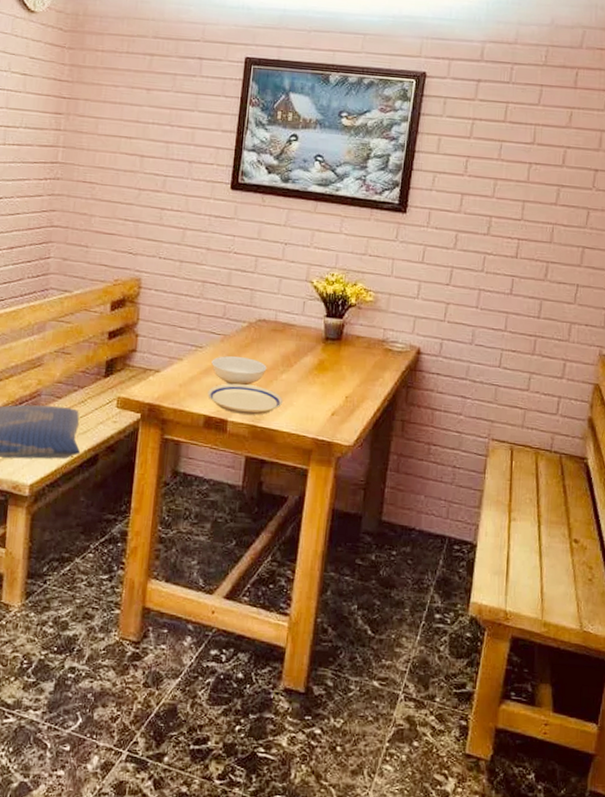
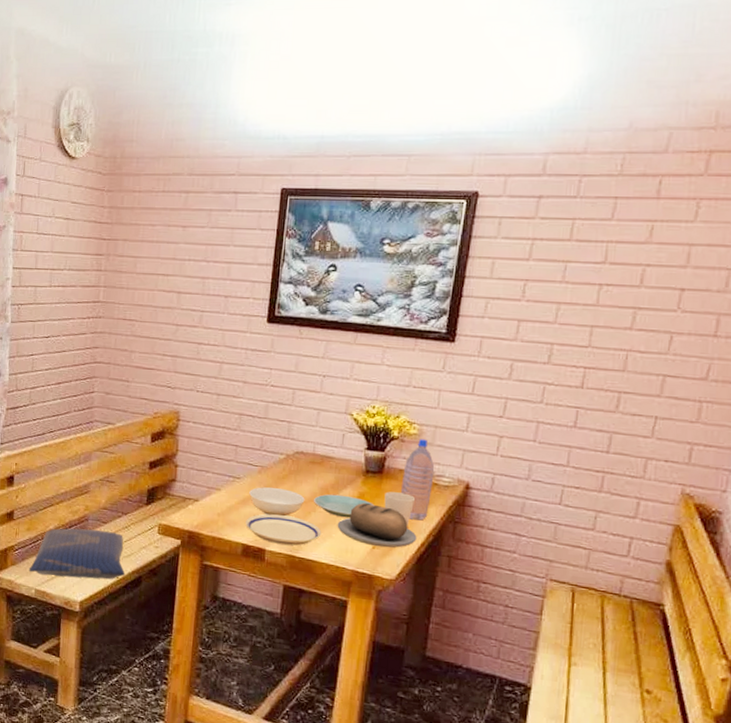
plate: none [274,361,332,386] -> present [313,494,373,519]
bread: none [298,370,373,415] -> present [337,503,417,548]
dixie cup: none [342,358,371,392] -> present [384,491,415,526]
water bottle: none [357,306,389,386] -> present [400,439,435,521]

